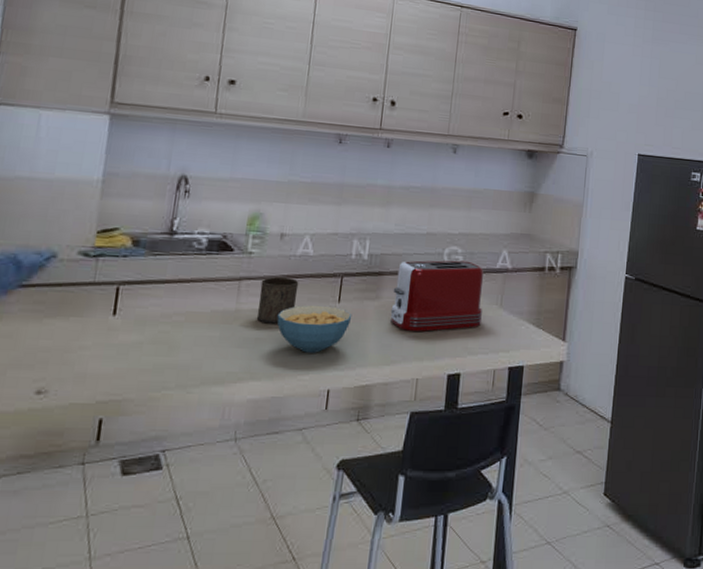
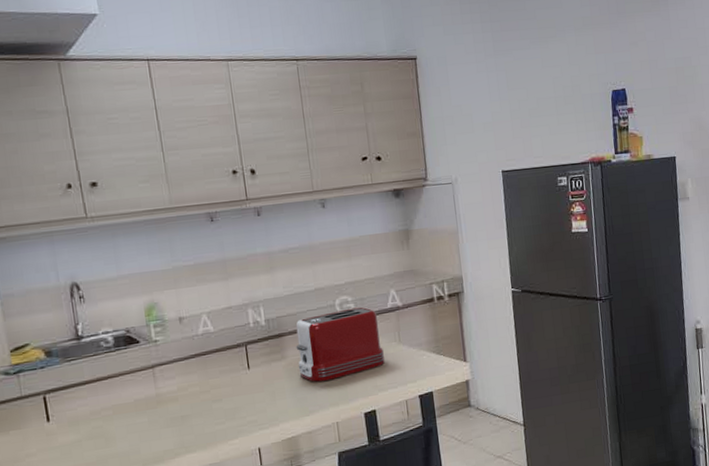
cup: present [256,277,299,324] -> none [172,356,209,402]
cereal bowl: present [276,305,352,353] -> none [195,373,264,420]

